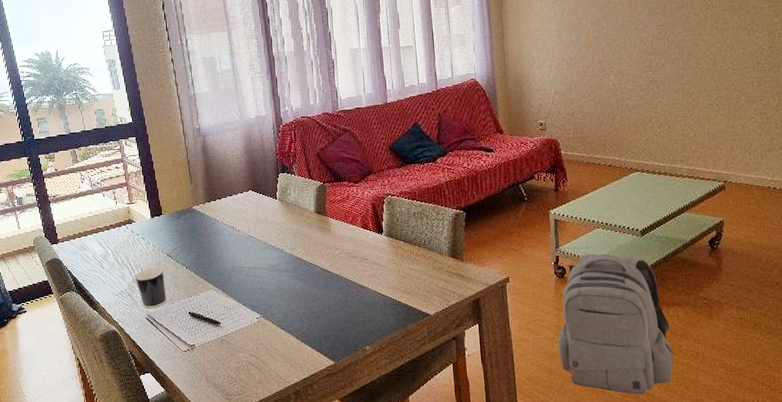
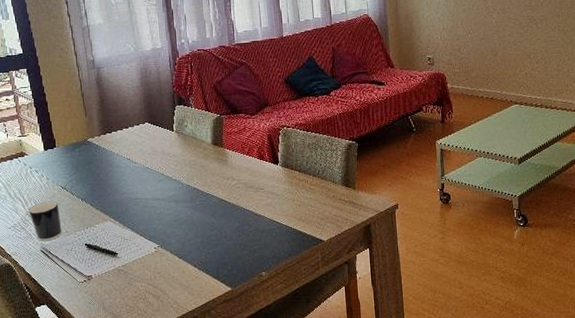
backpack: present [557,253,674,395] -> none [441,180,545,310]

